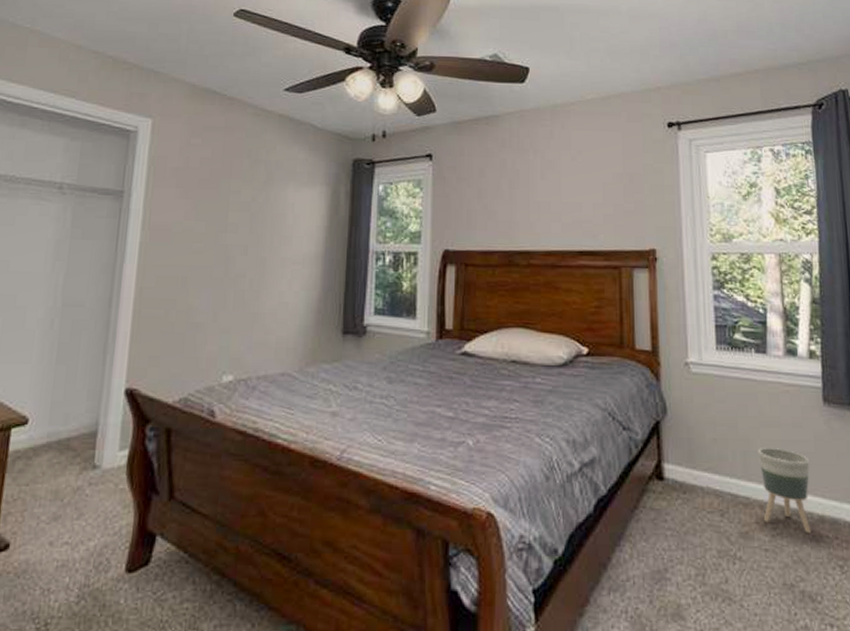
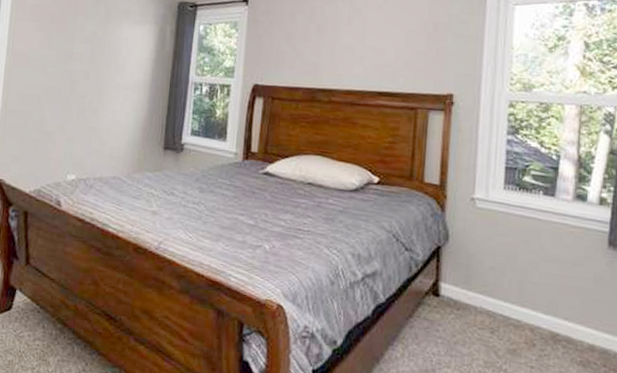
planter: present [757,448,811,533] -> none [532,279,587,359]

